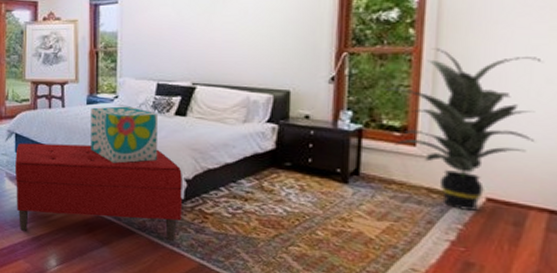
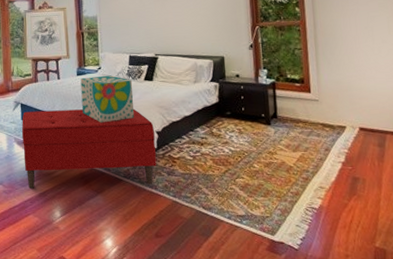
indoor plant: present [382,48,542,211] -> none [284,21,381,138]

